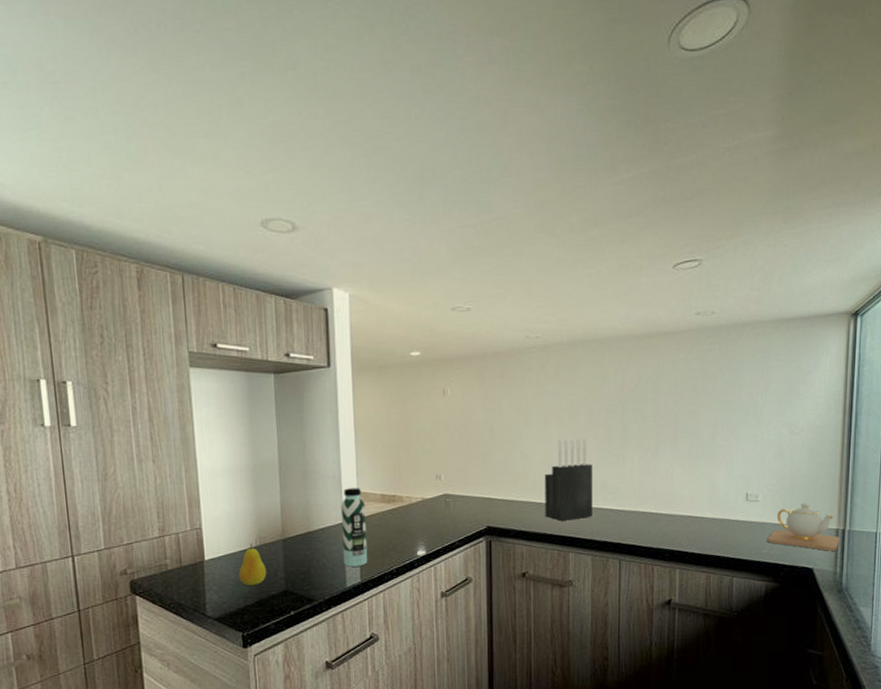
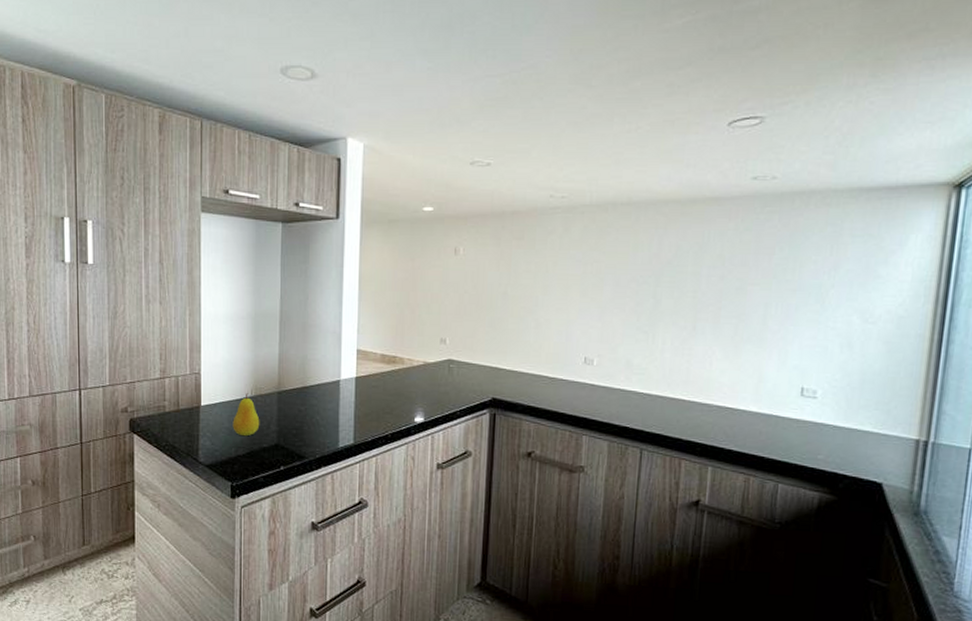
water bottle: present [340,488,368,567] -> none [337,345,364,427]
knife block: present [544,438,592,521] -> none [558,310,616,400]
teapot: present [767,503,840,551] -> none [825,405,921,465]

